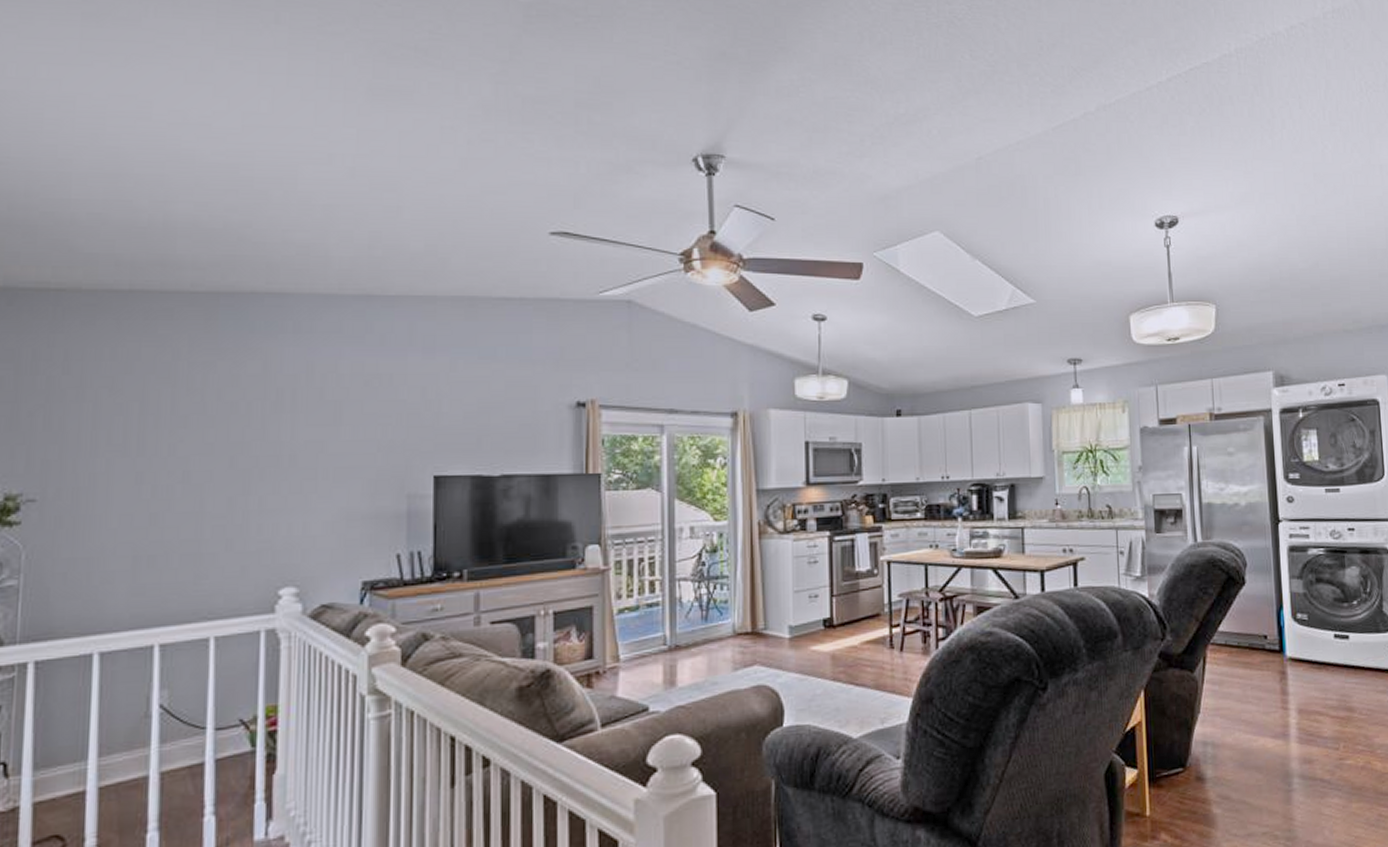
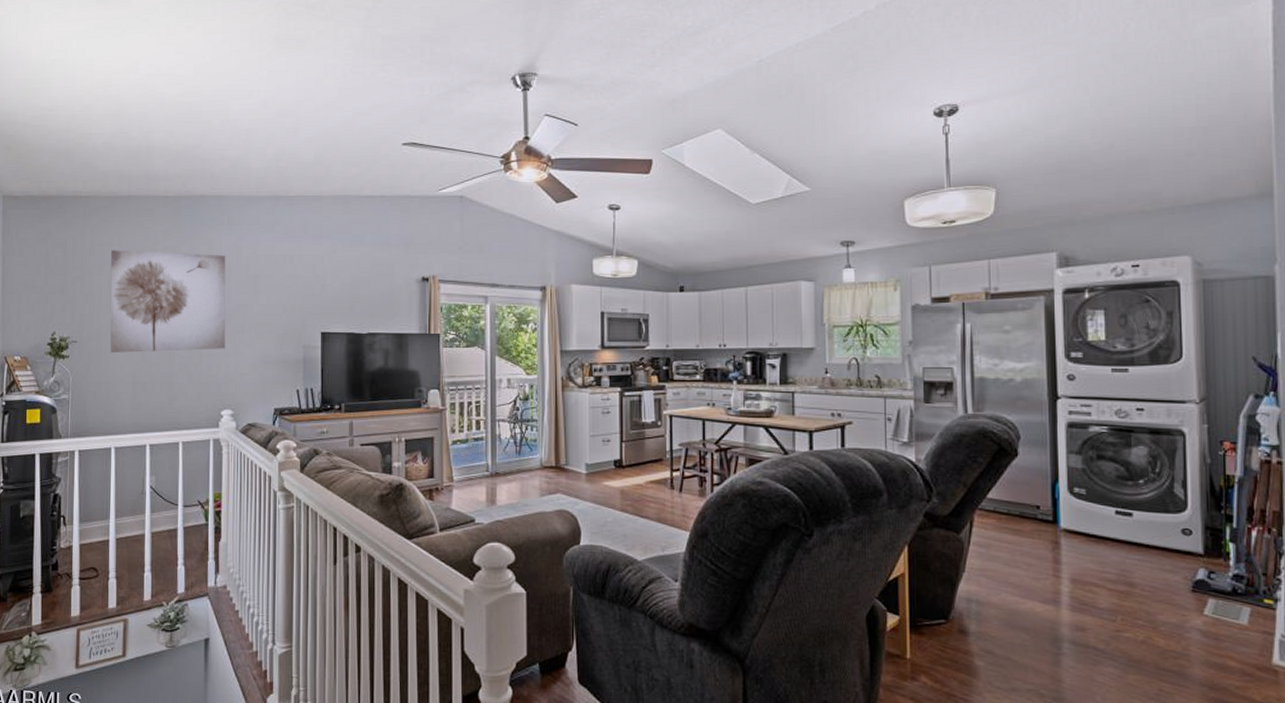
wall art: none [94,366,290,514] -> present [110,250,226,353]

